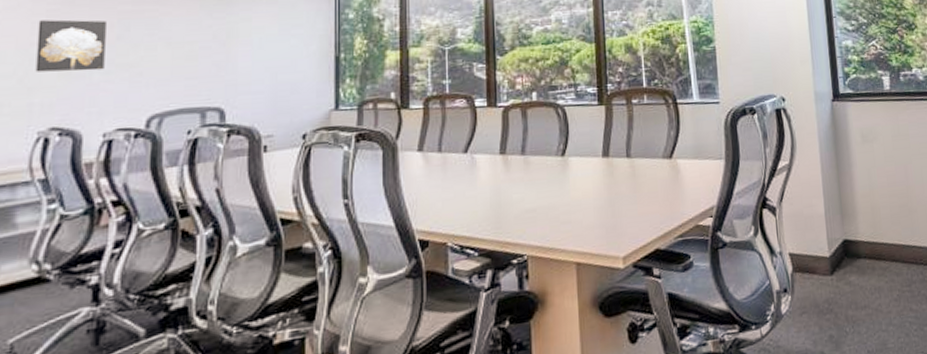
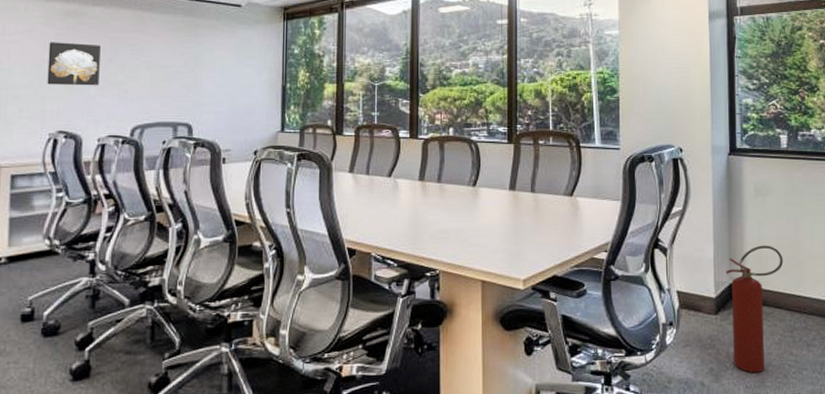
fire extinguisher: none [838,194,896,336] -> present [725,245,783,373]

